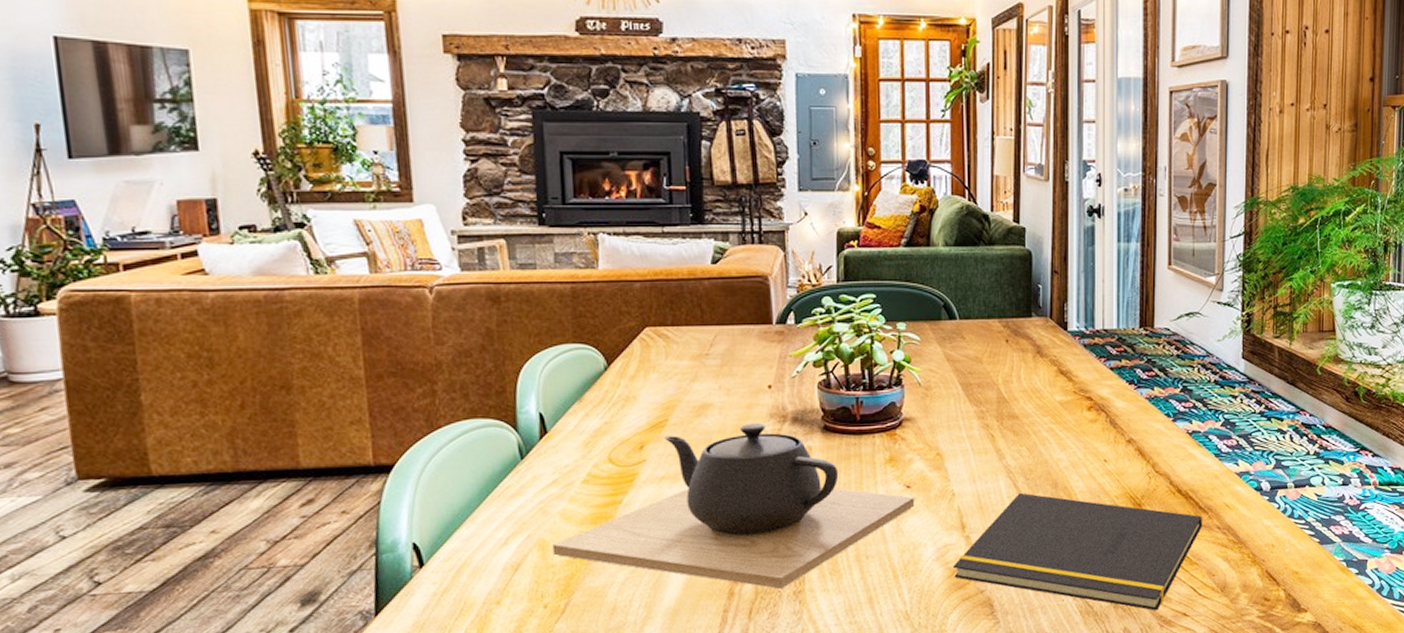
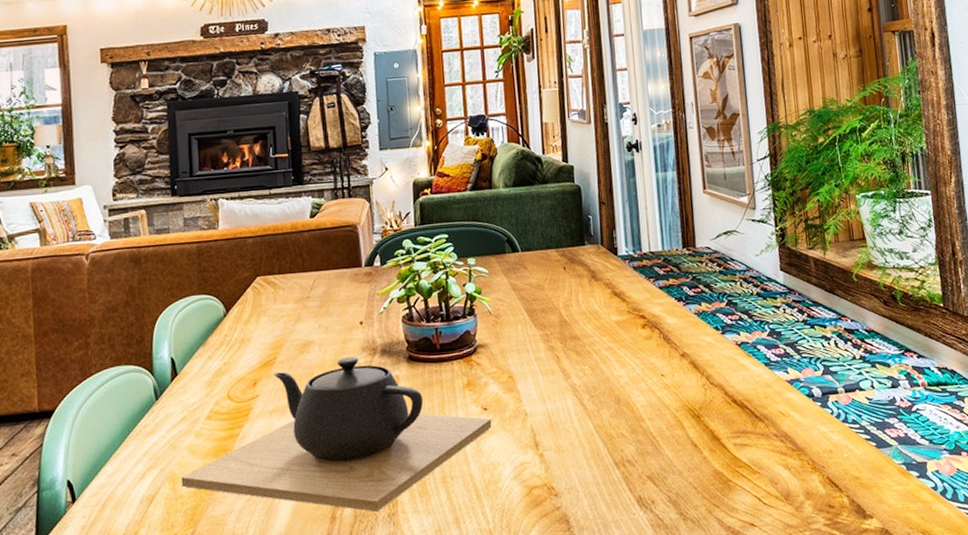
notepad: present [952,492,1203,611] -> none [529,409,761,522]

